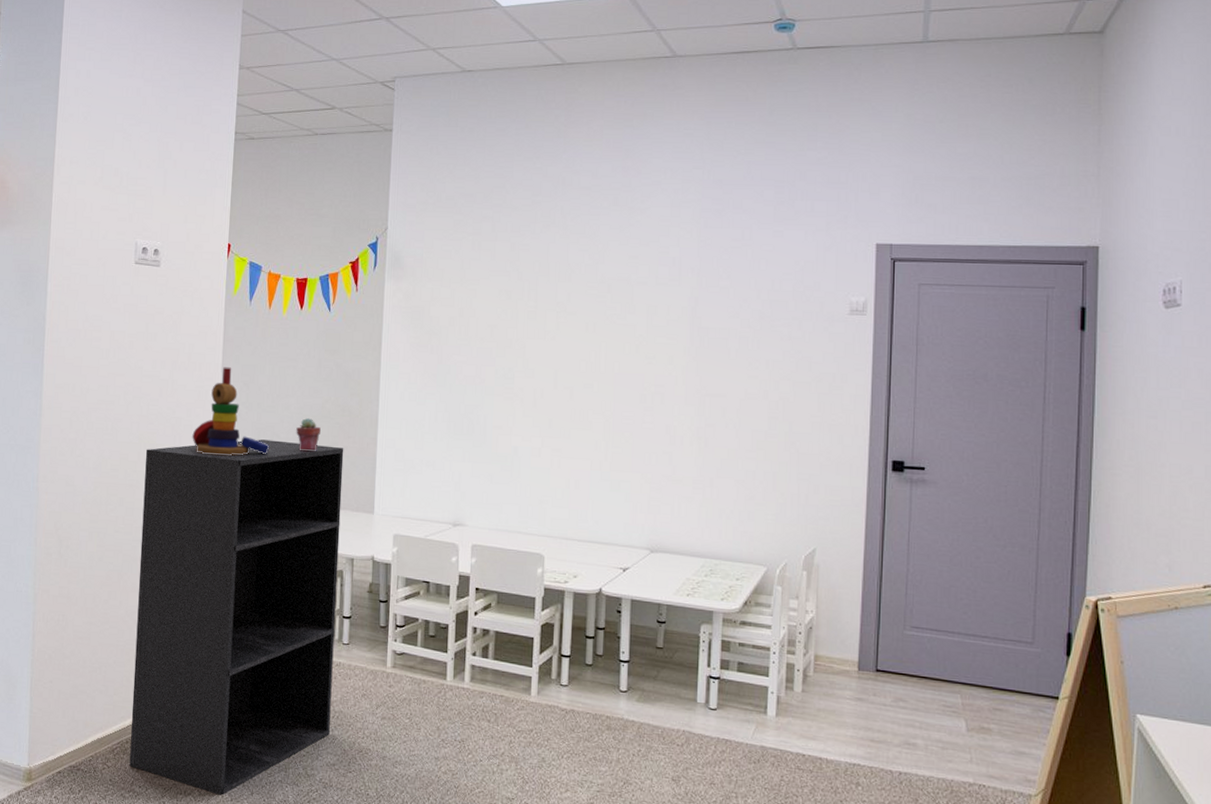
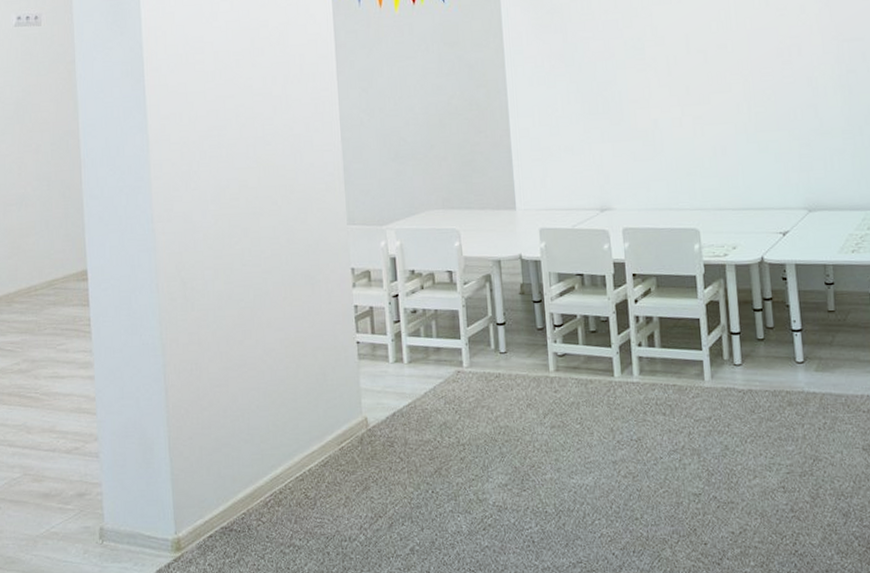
bookshelf: present [129,439,344,795] -> none [265,143,498,536]
stacking toy: present [192,367,270,456] -> none [313,74,398,170]
potted succulent: present [296,418,321,452] -> none [423,117,449,153]

